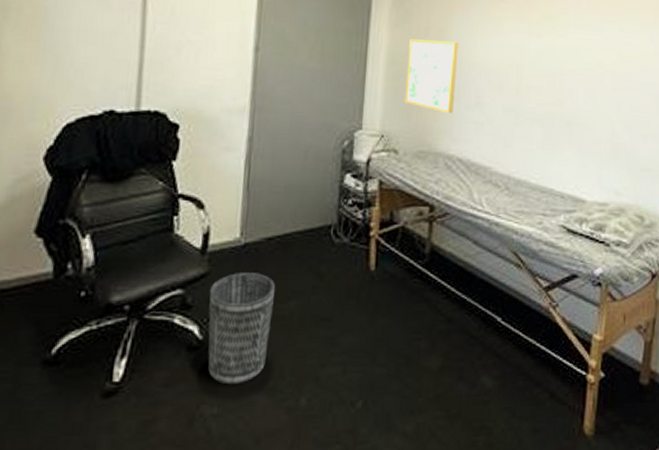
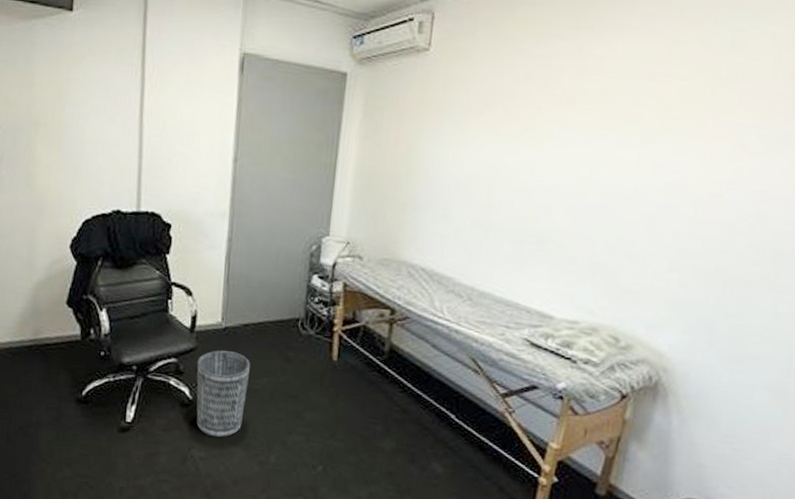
wall art: present [404,39,459,114] -> none [371,151,429,225]

